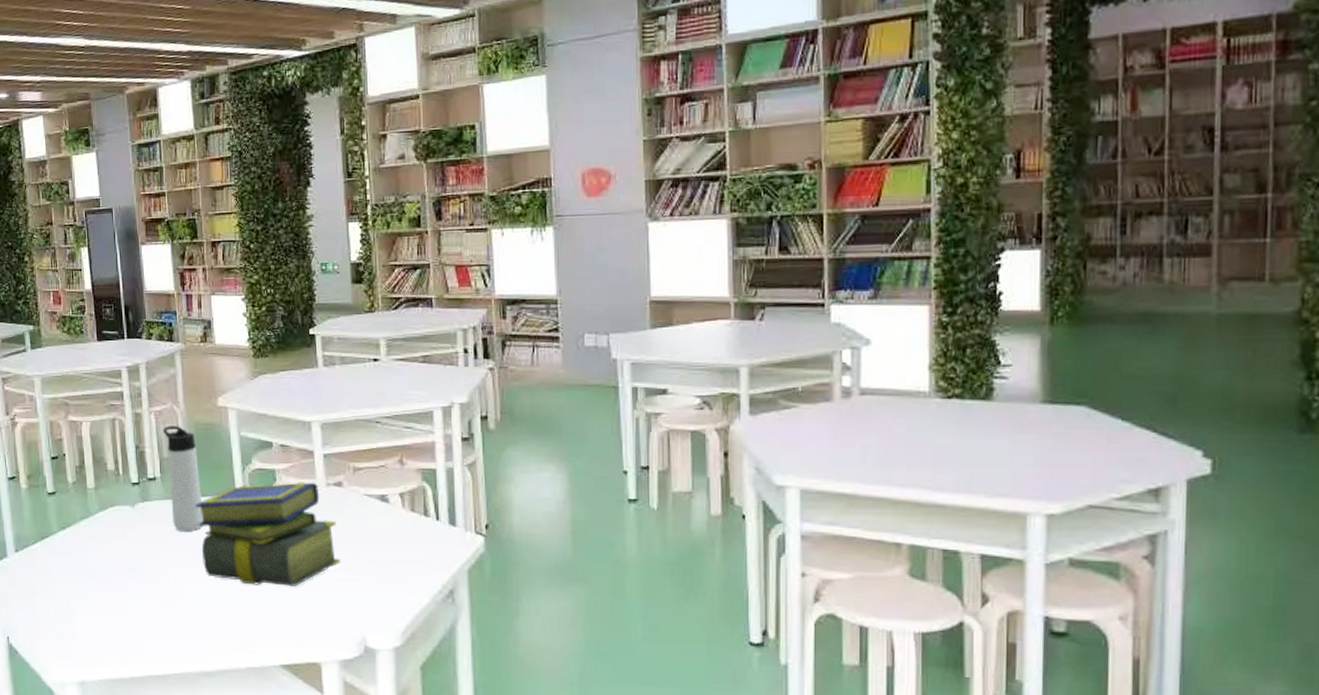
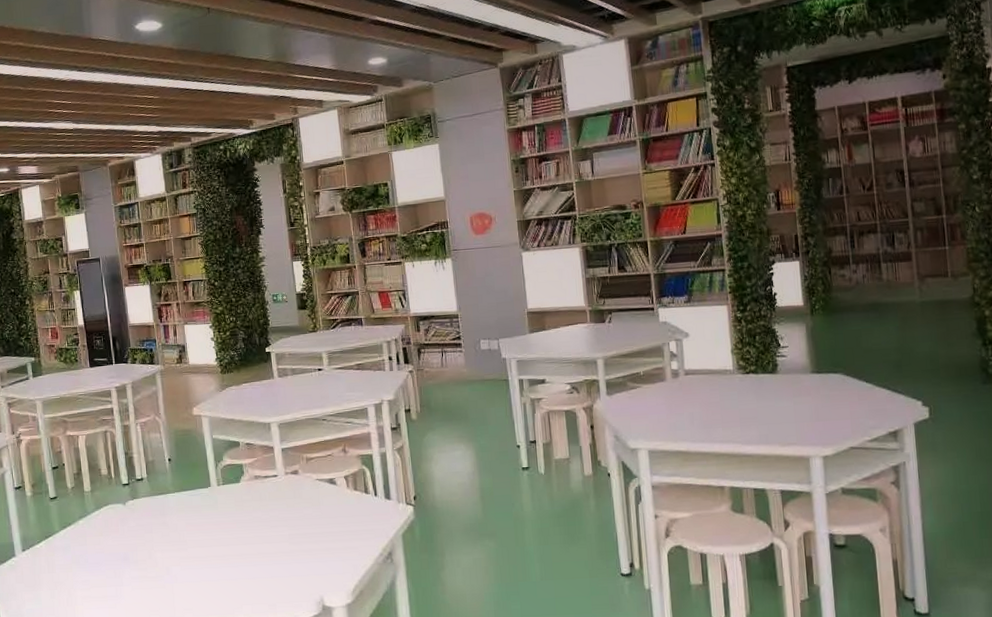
thermos bottle: present [163,426,204,532] -> none [148,433,185,522]
stack of books: present [196,482,341,586] -> none [177,472,300,562]

